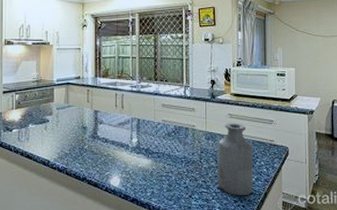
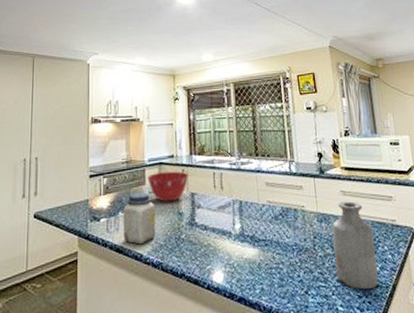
jar: none [33,108,62,153] -> present [123,192,156,245]
mixing bowl: none [55,91,94,117] -> present [147,171,189,202]

